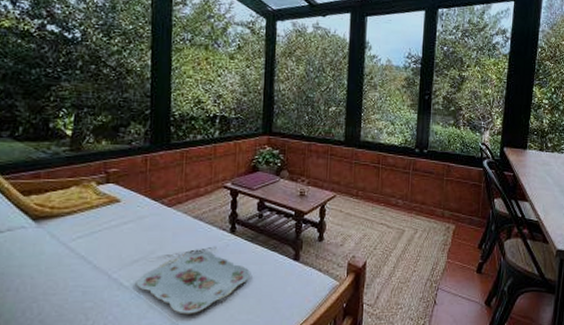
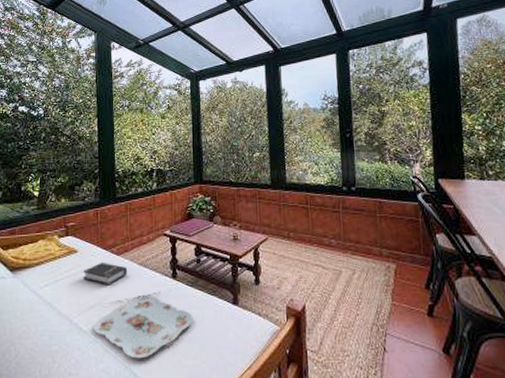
hardback book: none [127,213,180,239] -> present [83,262,128,286]

